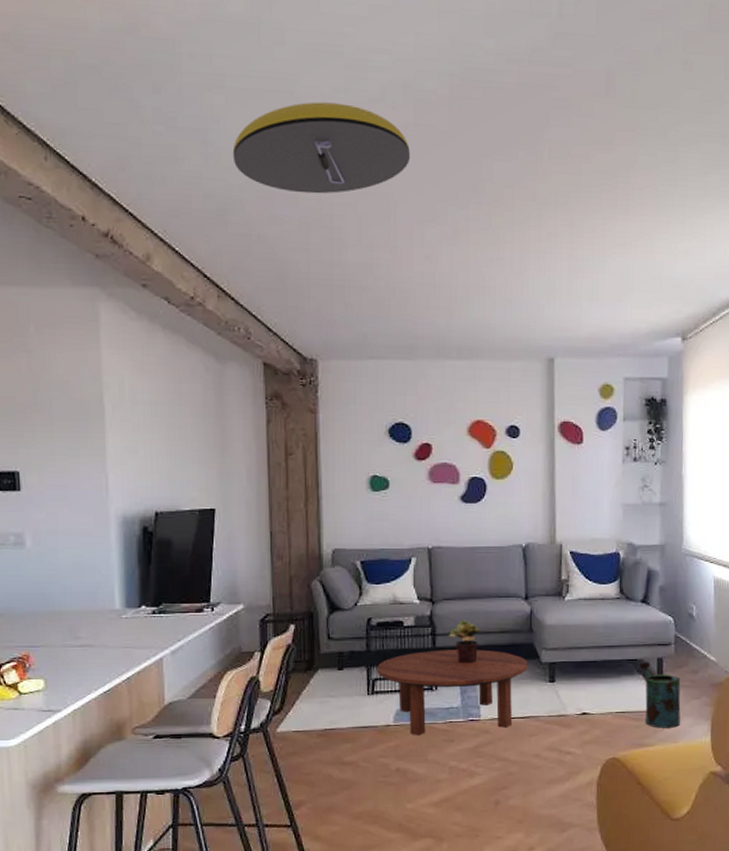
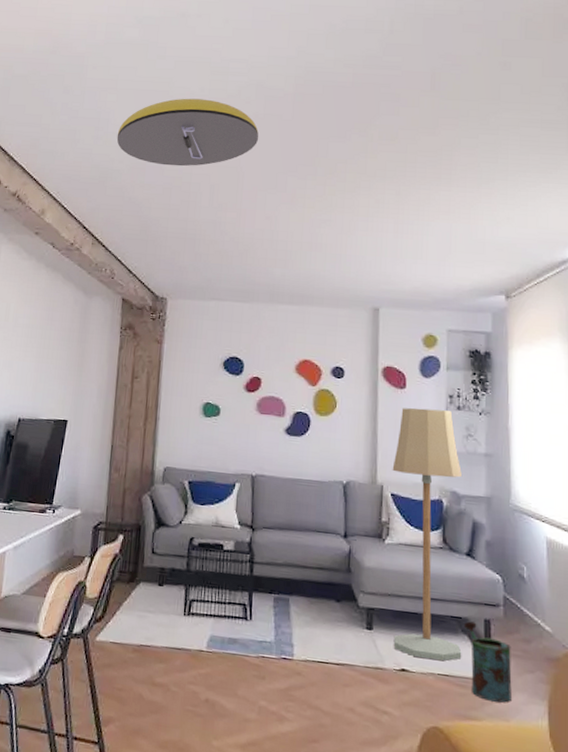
coffee table: present [377,649,528,736] -> none [195,577,345,673]
potted plant: present [448,620,481,664] -> none [265,551,298,597]
floor lamp: none [570,463,639,701] -> present [392,407,463,661]

